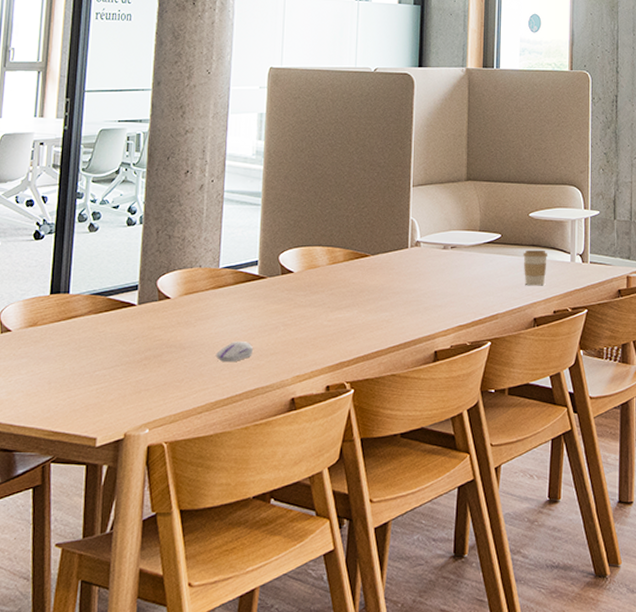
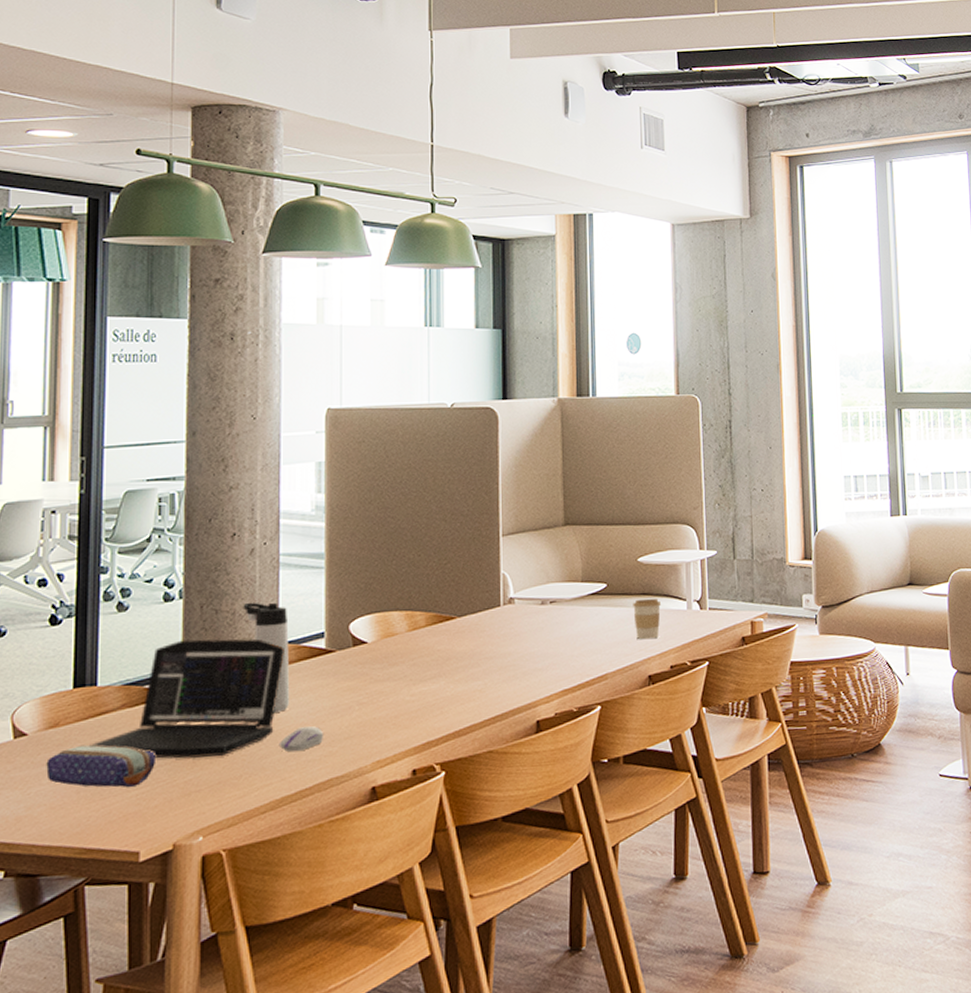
pencil case: none [25,343,114,383] -> present [46,744,155,788]
laptop: none [61,260,224,361] -> present [90,638,284,759]
thermos bottle: none [191,230,229,327] -> present [243,602,290,712]

